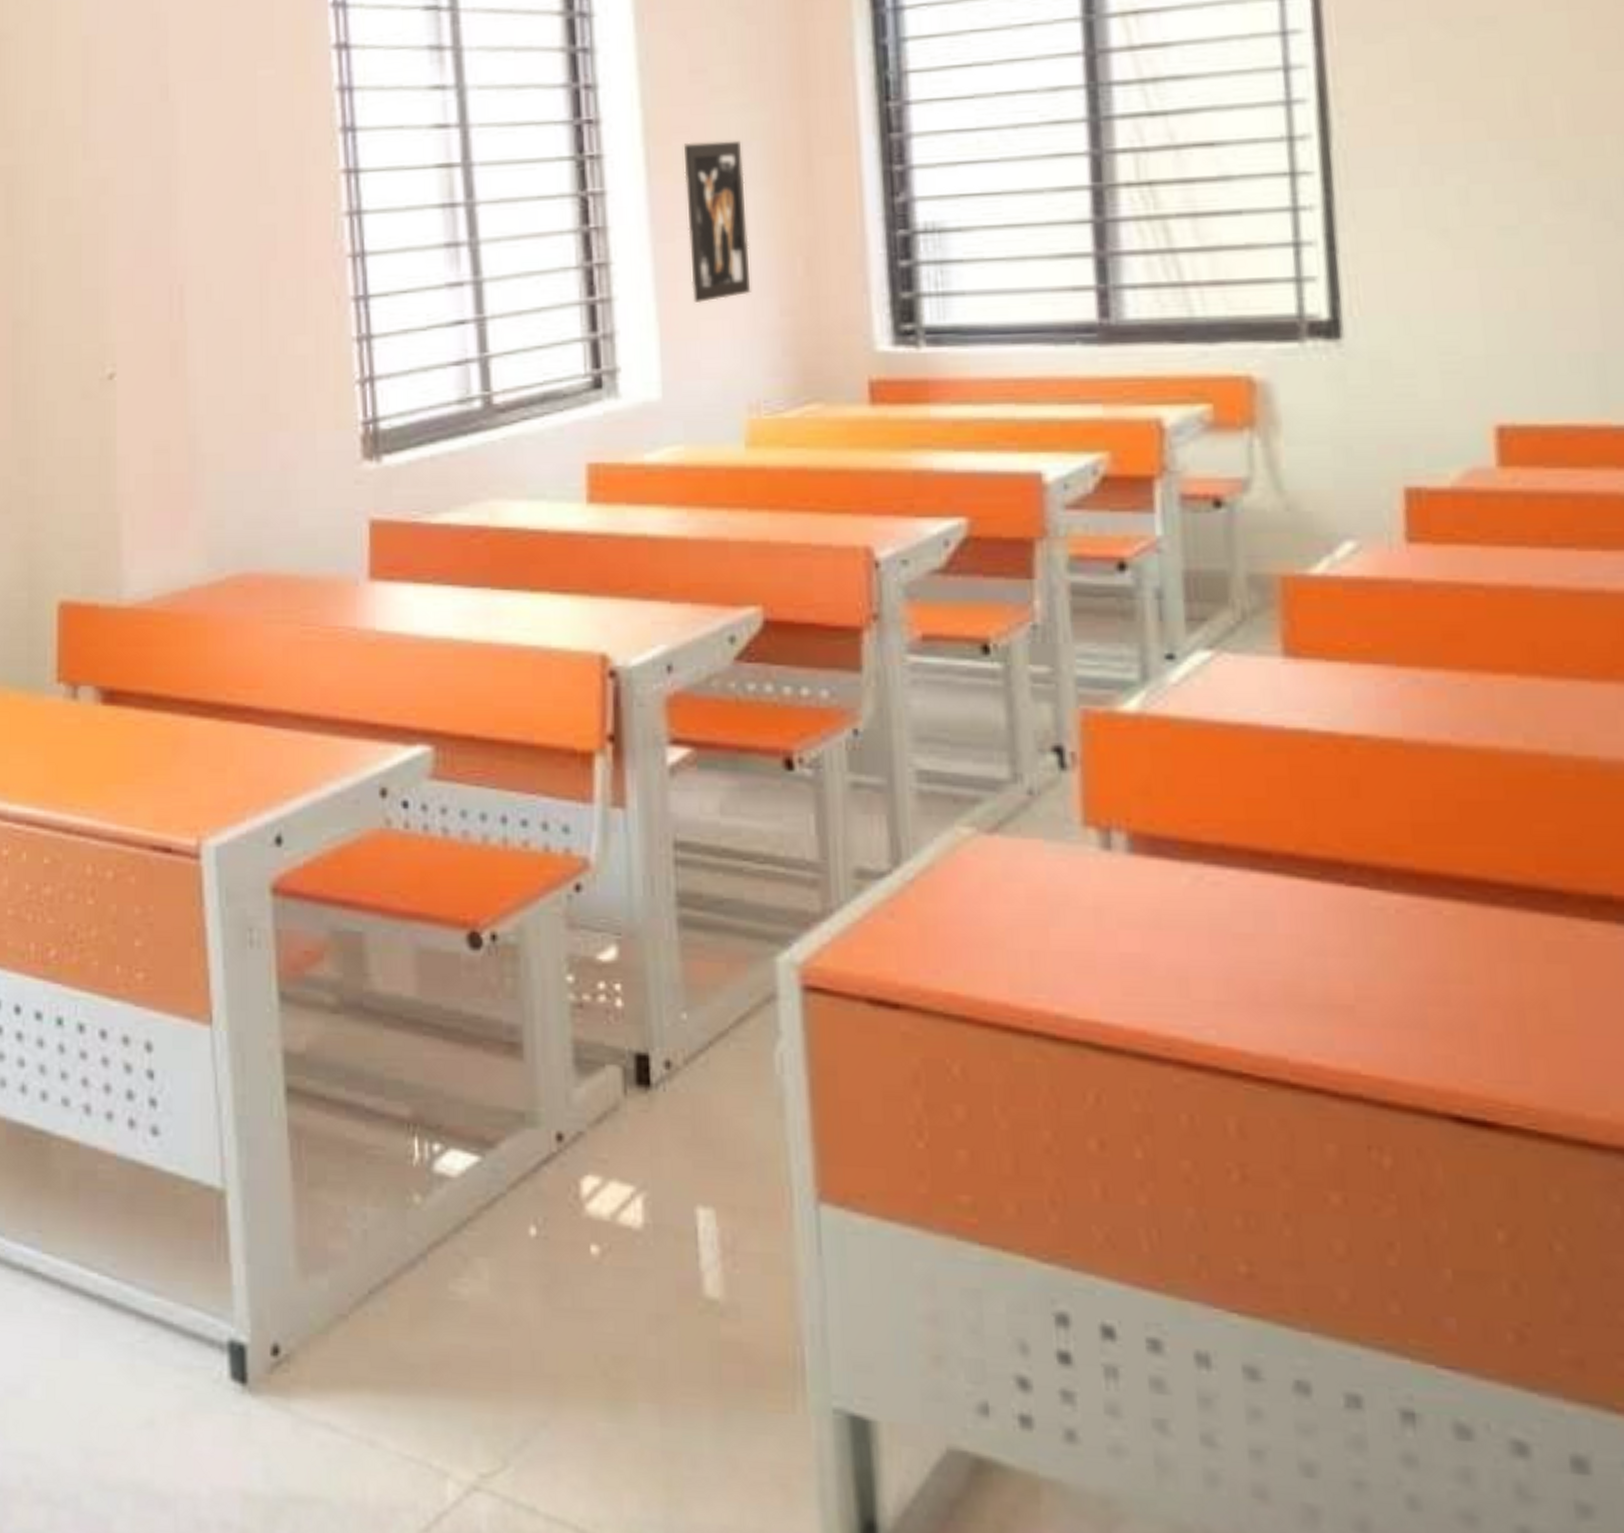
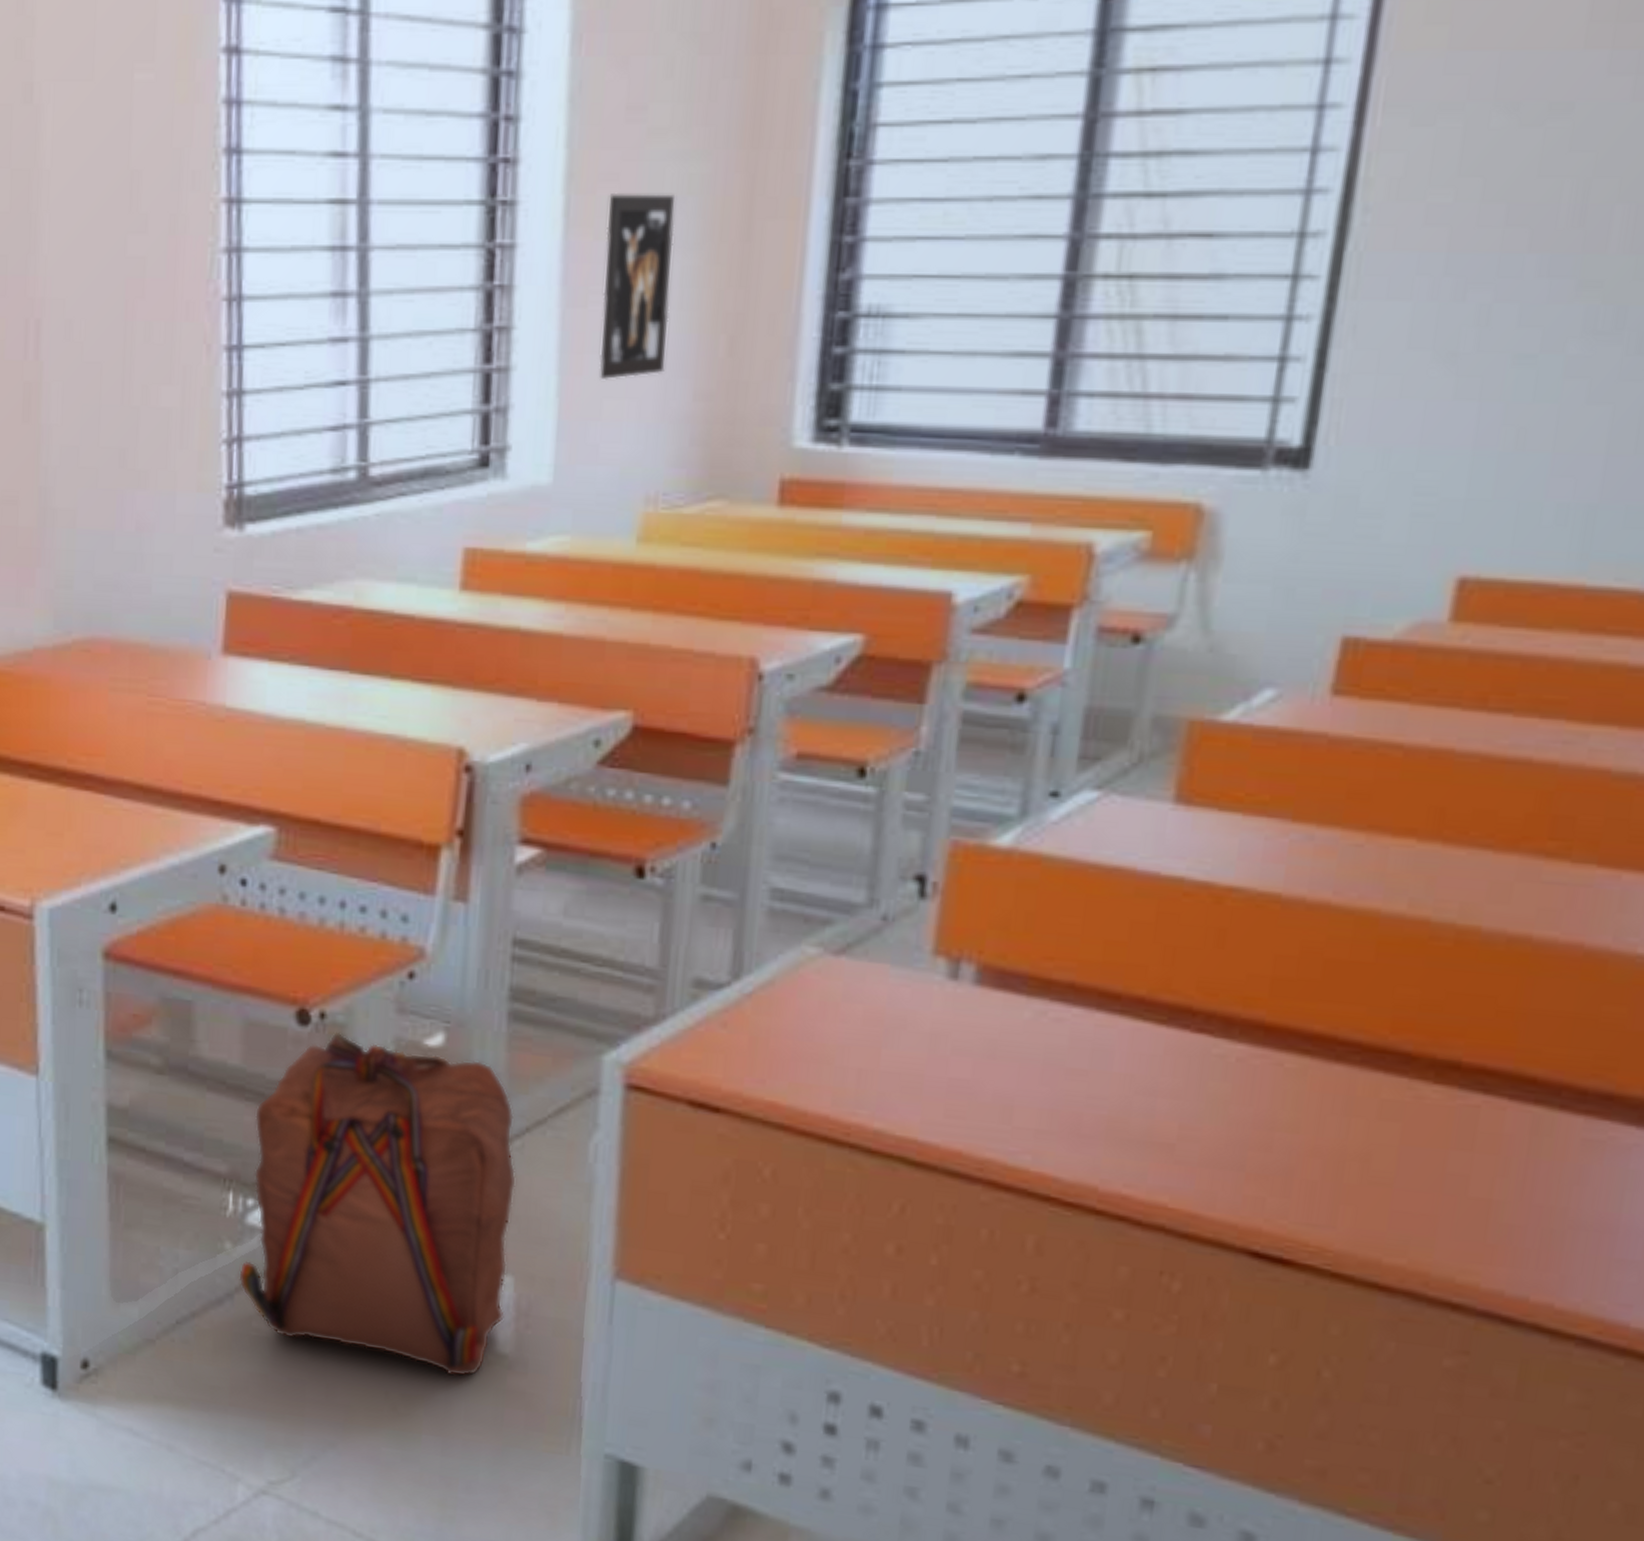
backpack: none [429,953,711,1330] -> present [238,1031,516,1377]

